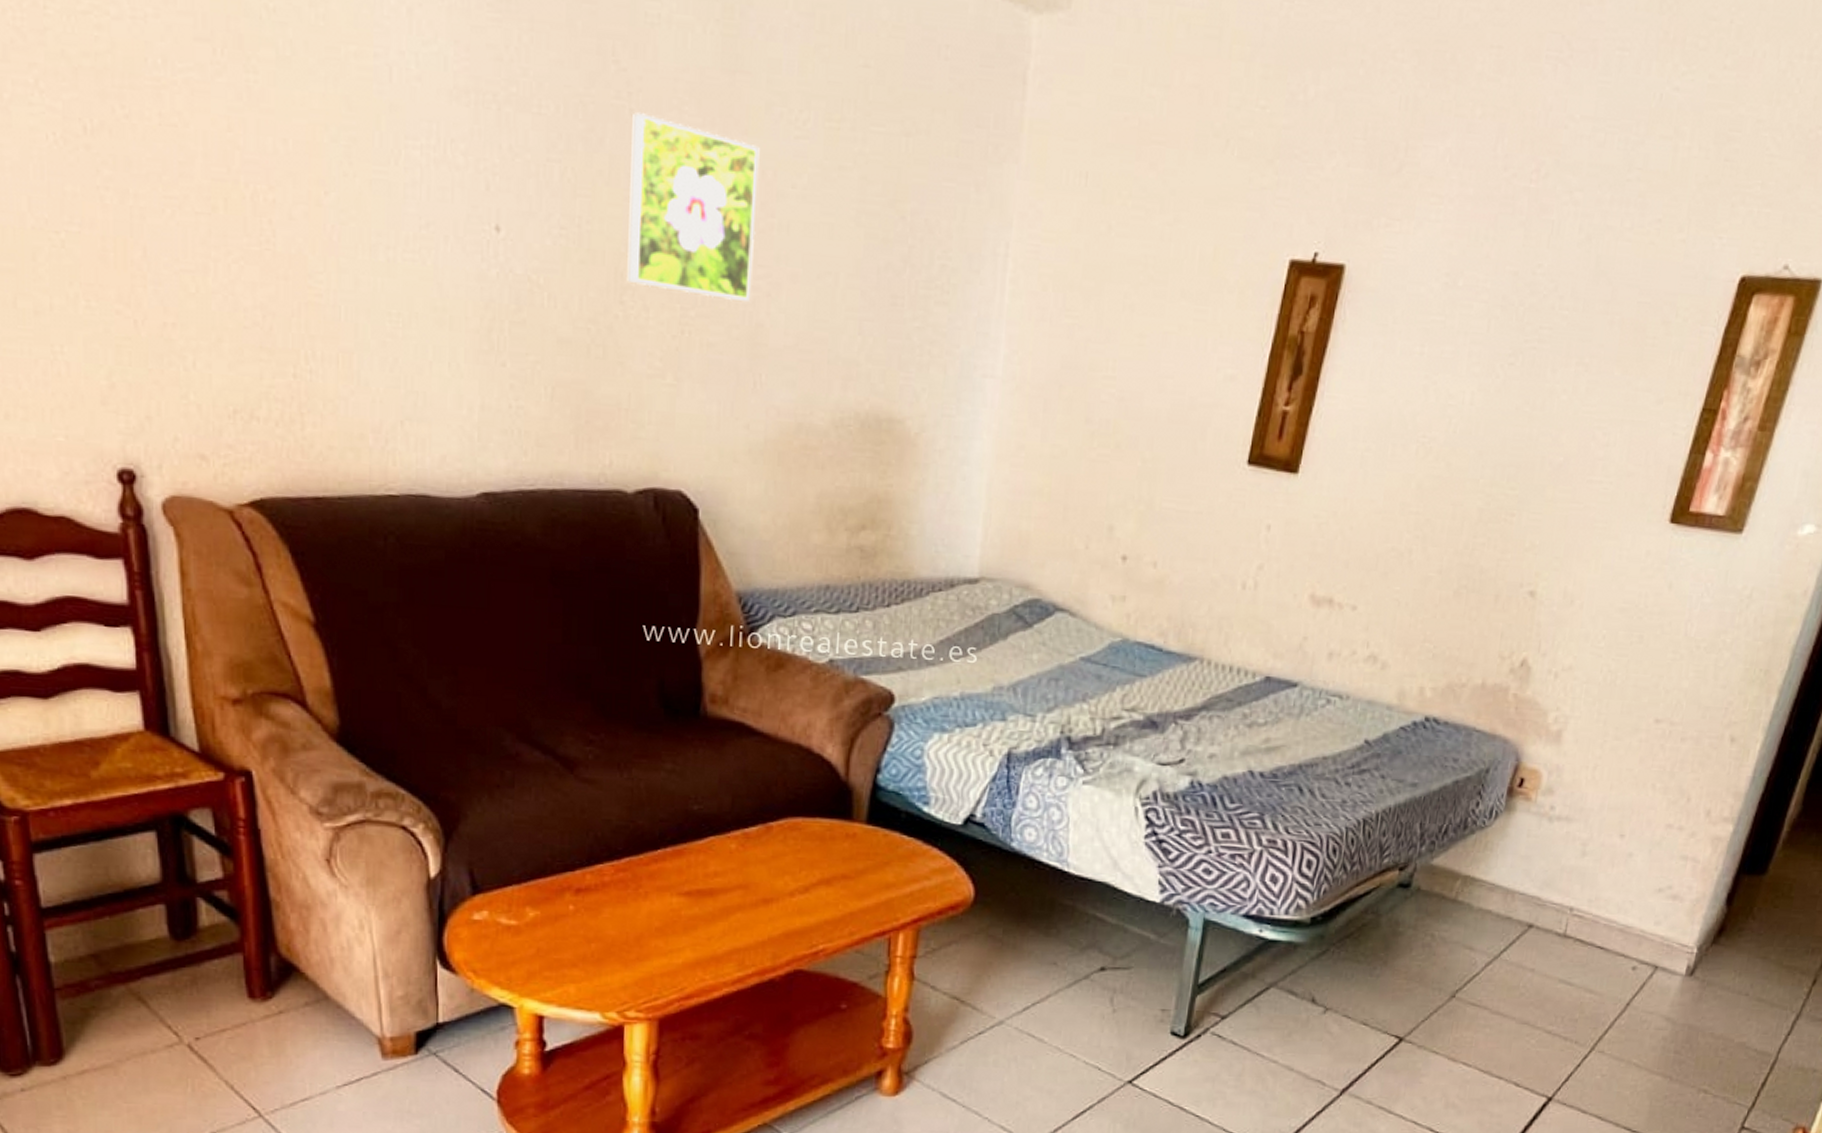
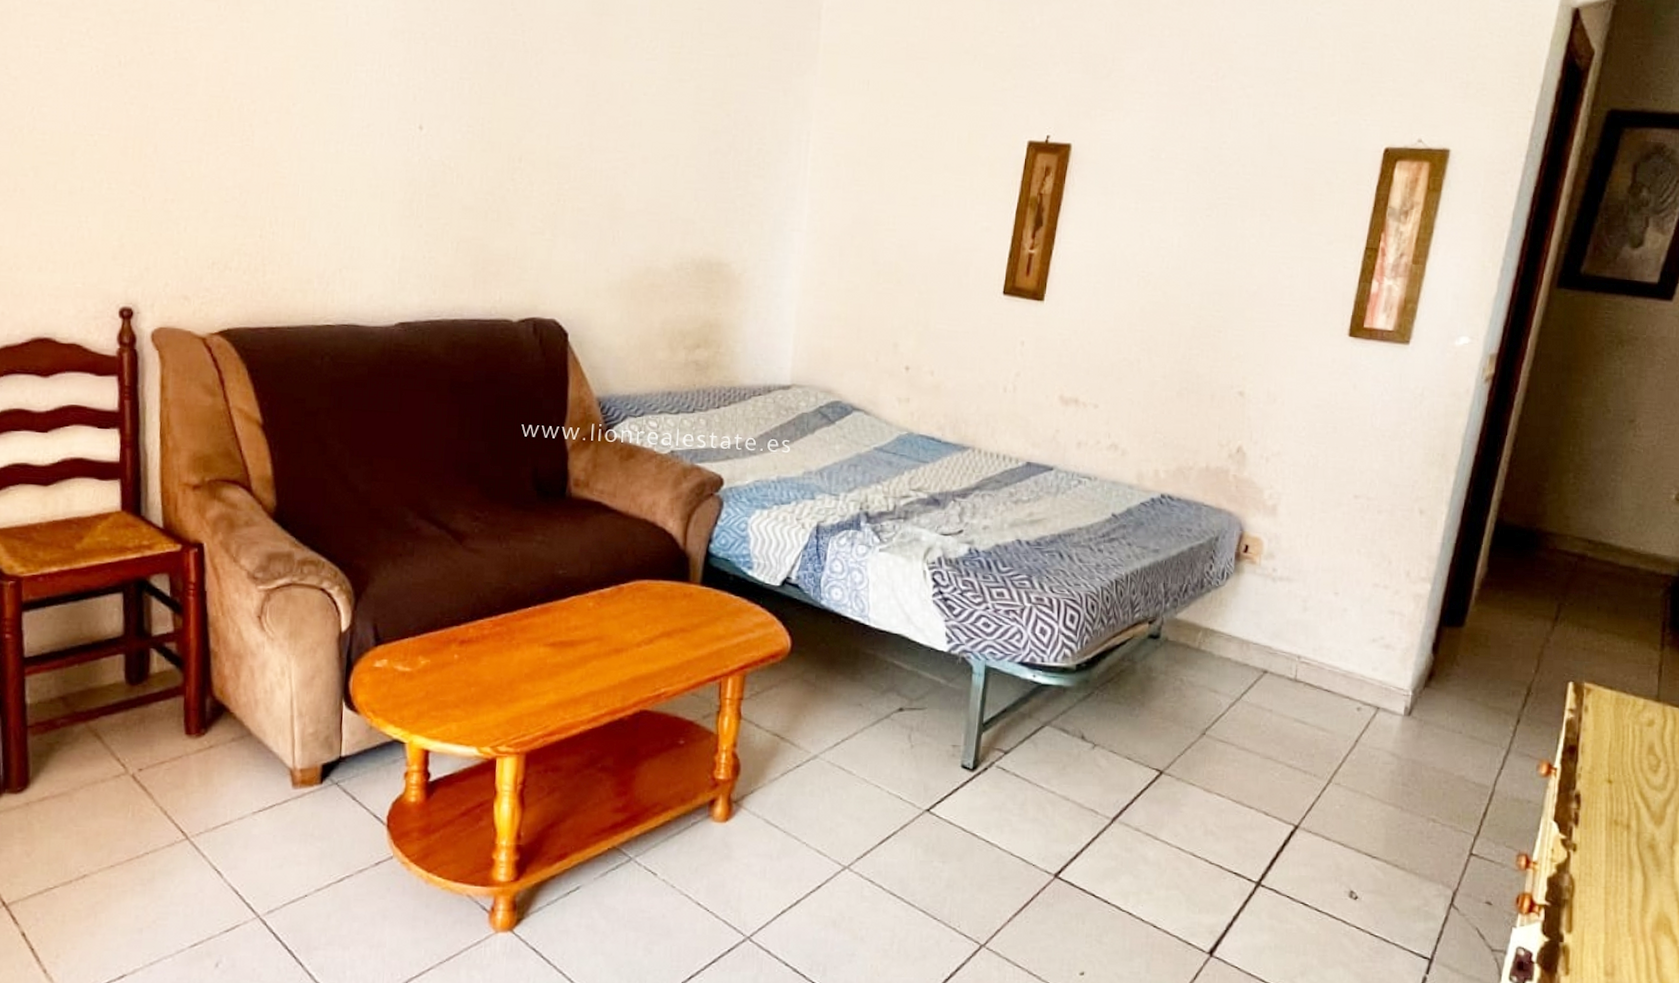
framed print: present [627,111,760,303] -> none [517,43,620,178]

